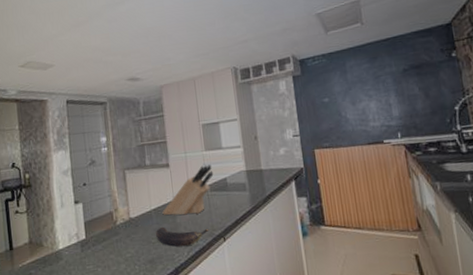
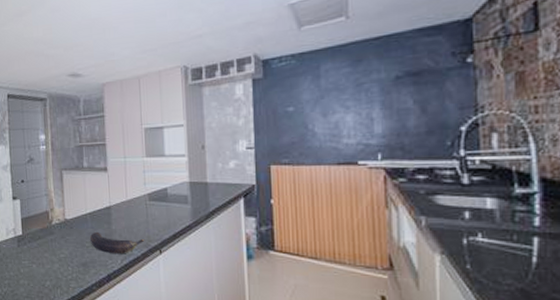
knife block: present [162,164,214,216] -> none [98,172,154,222]

